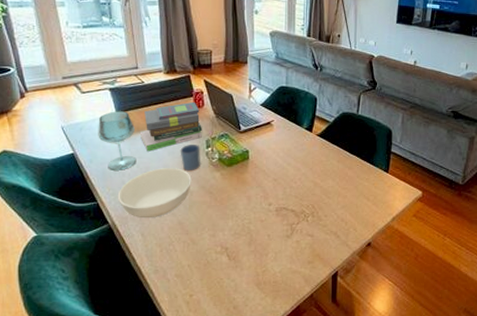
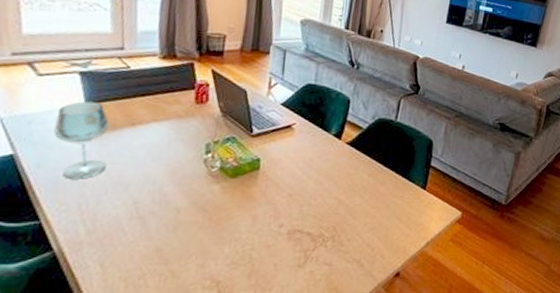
bowl: present [117,168,192,219] -> none [71,177,181,244]
books: present [139,101,202,152] -> none [115,95,203,156]
mug: present [180,145,200,172] -> none [168,149,198,183]

